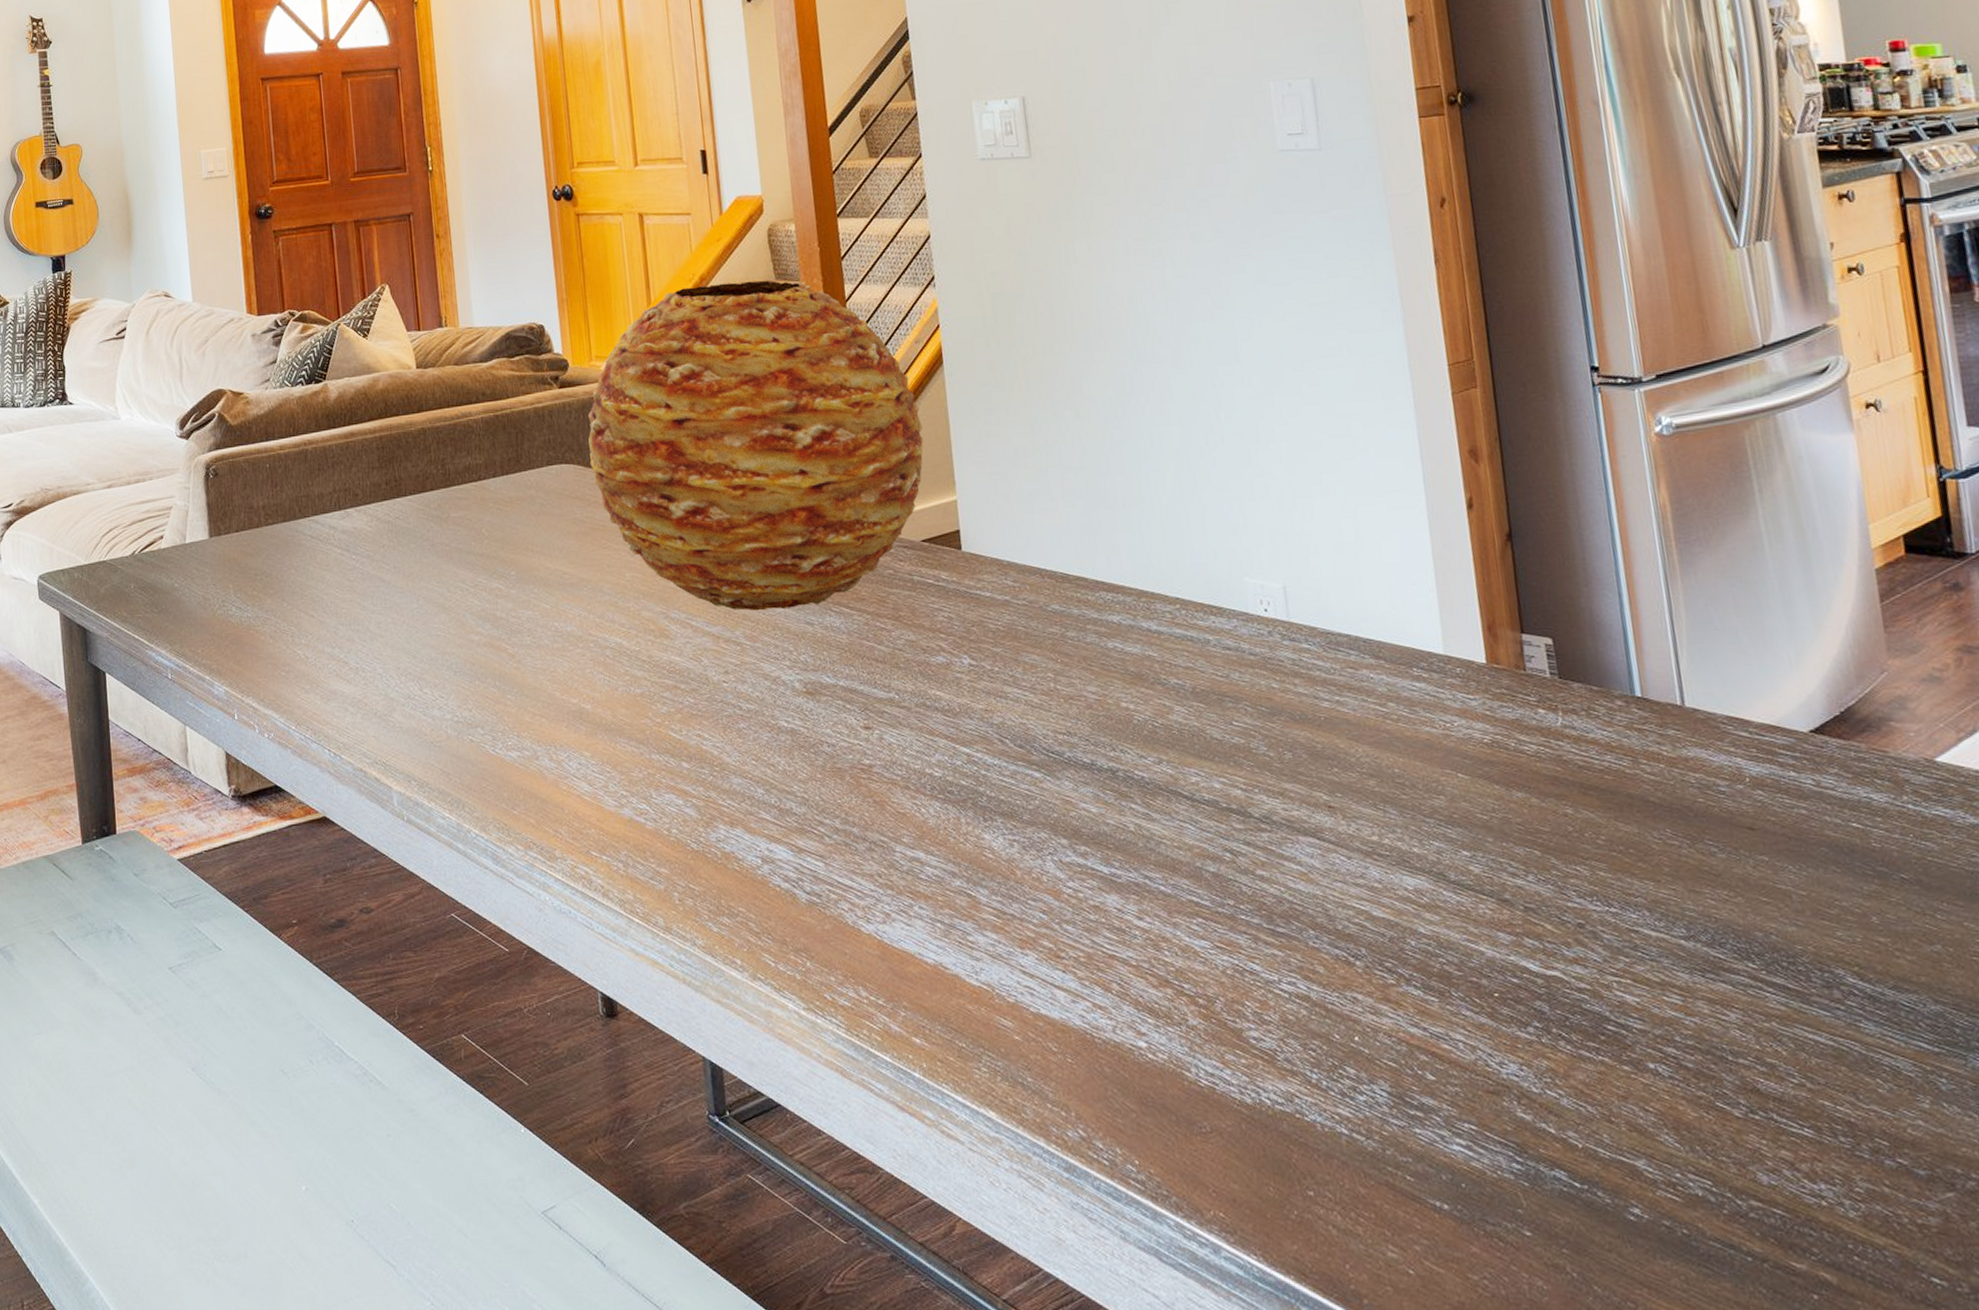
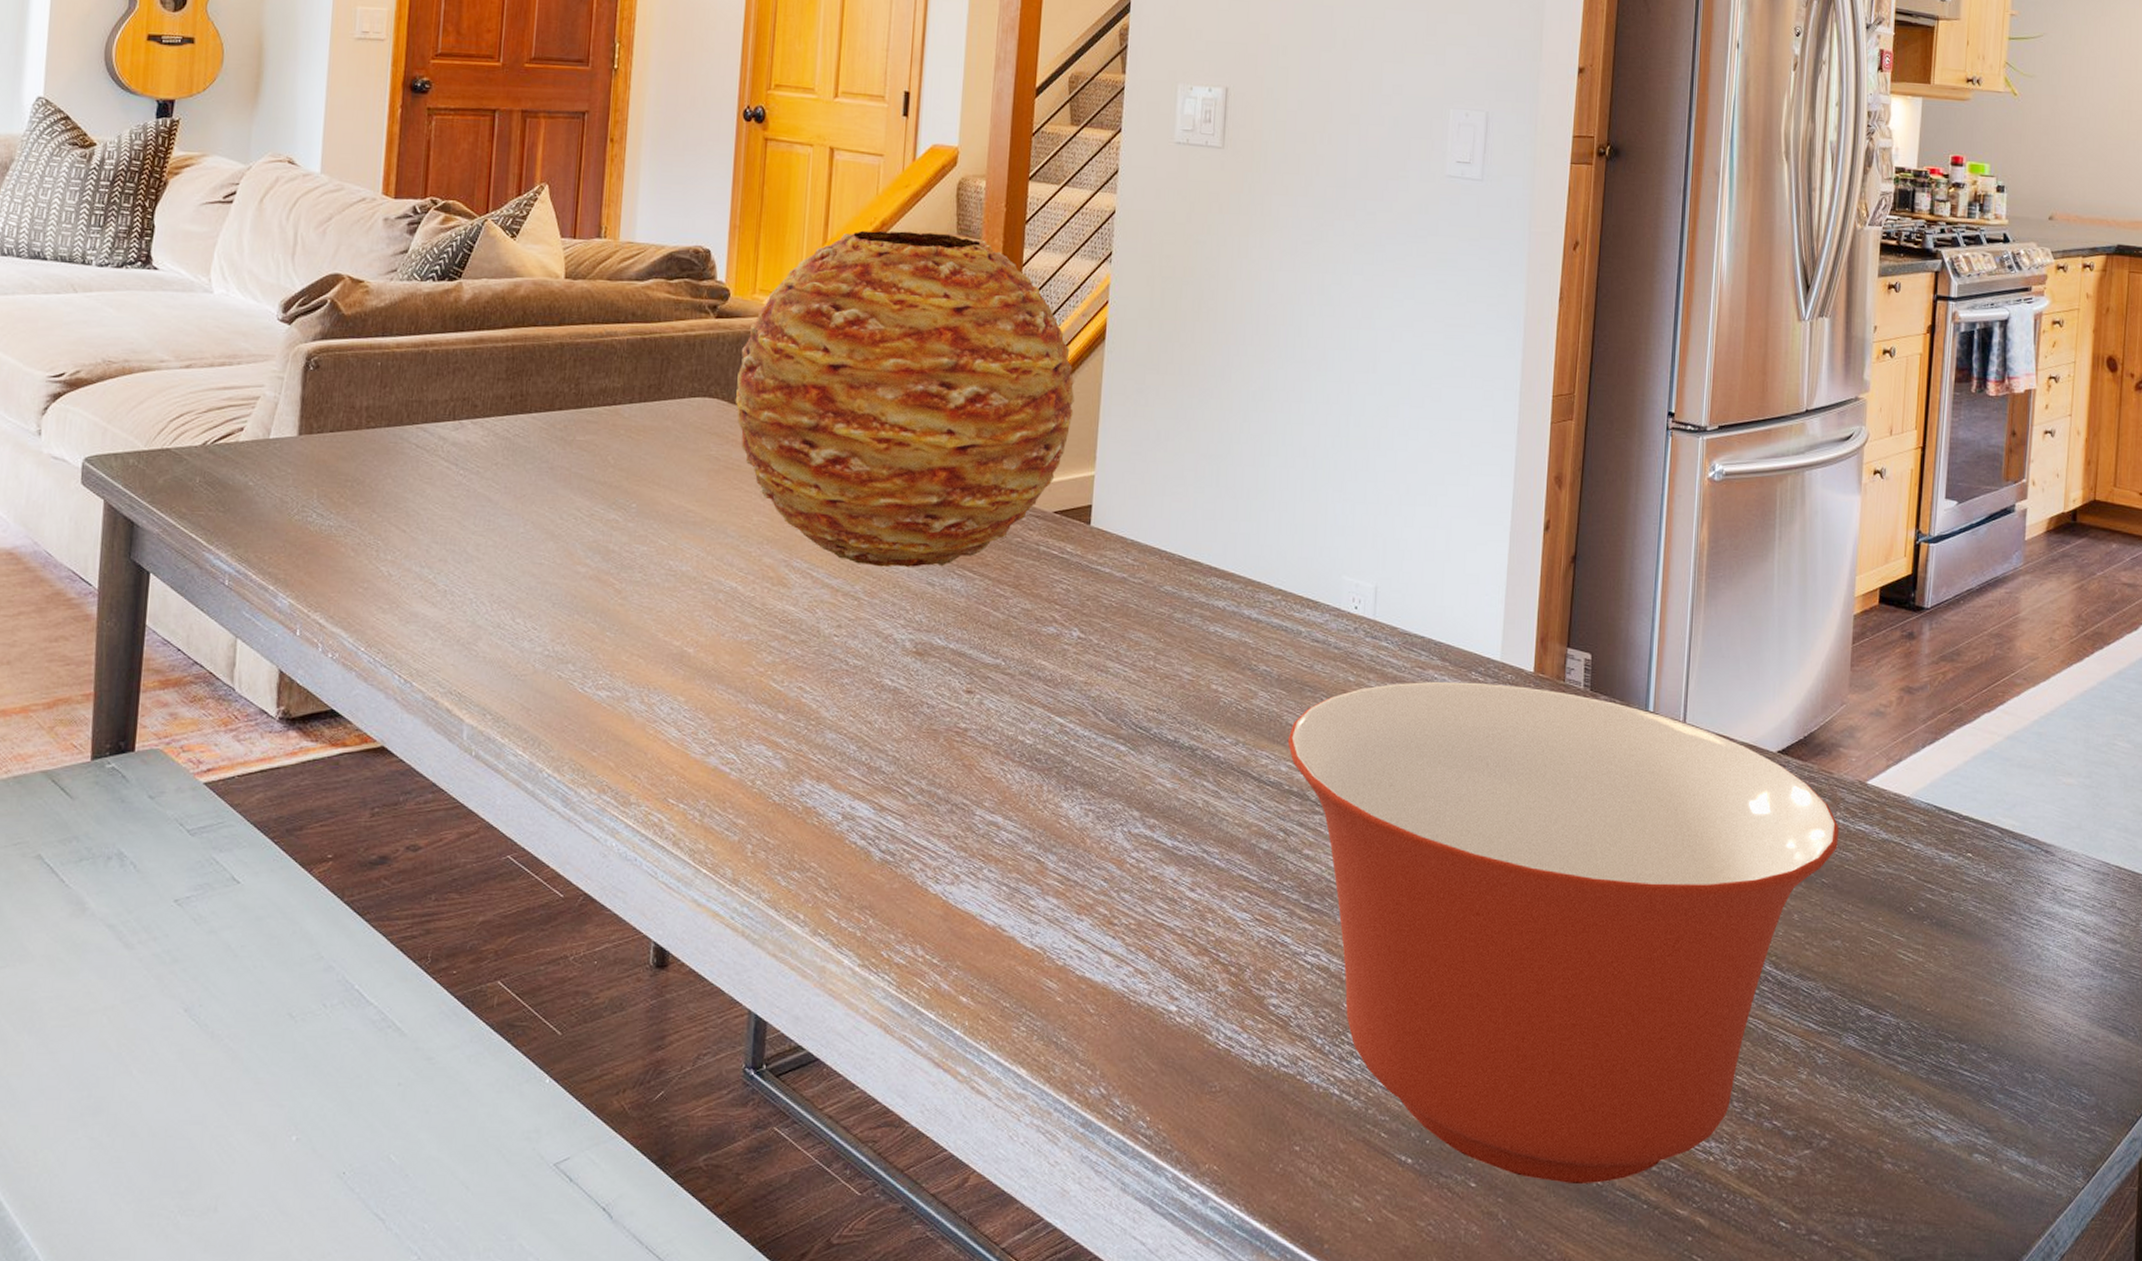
mixing bowl: none [1215,679,1913,1233] -> present [1287,681,1839,1185]

